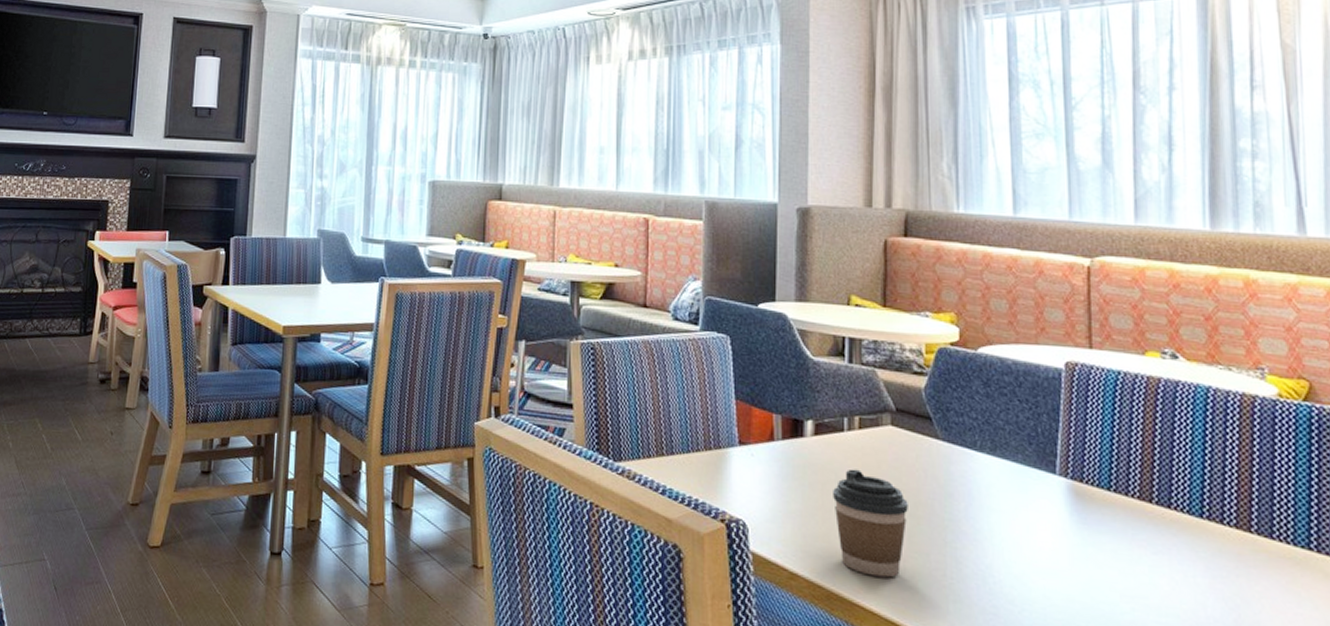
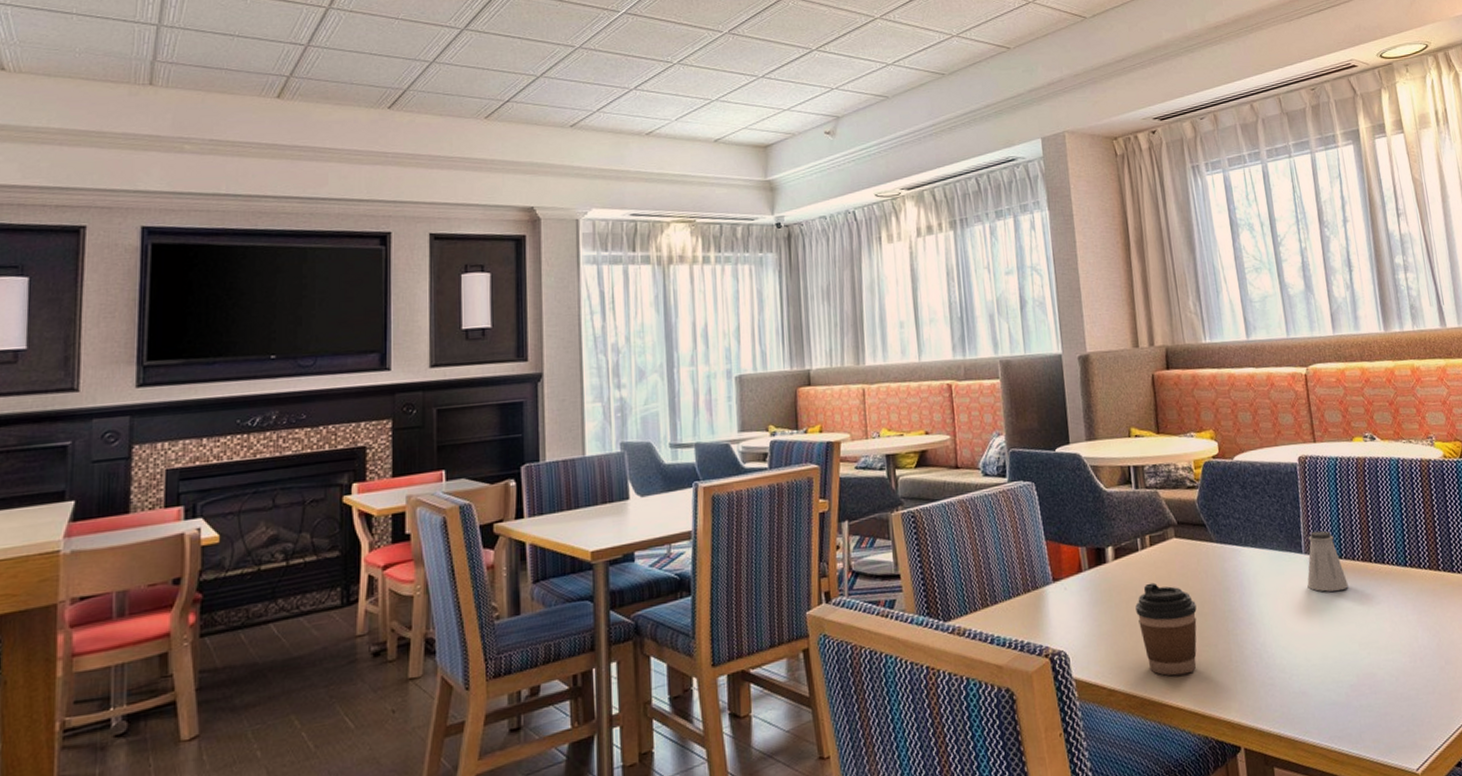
saltshaker: none [1058,452,1115,528] -> present [1307,530,1348,592]

